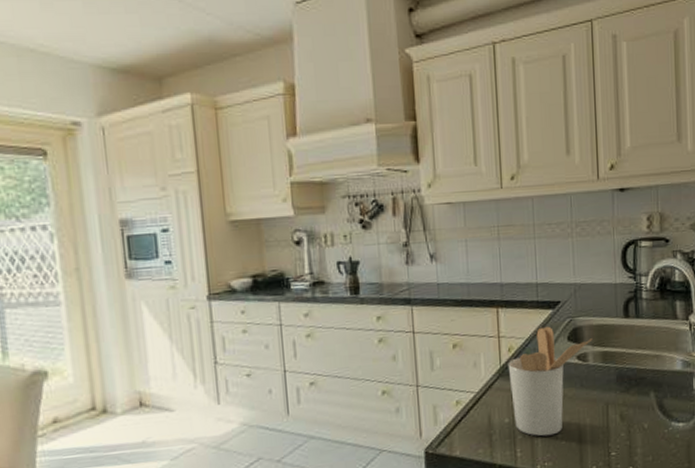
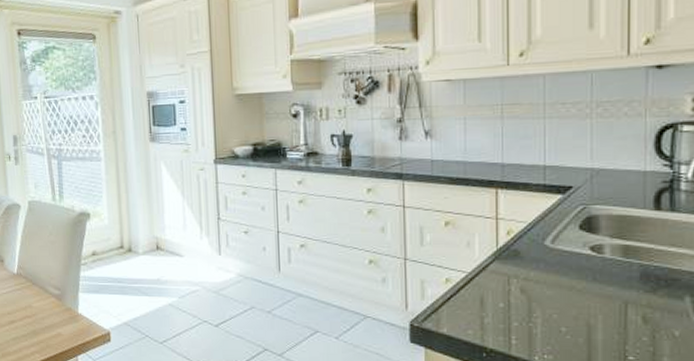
utensil holder: present [508,326,593,437] -> none [506,212,611,328]

